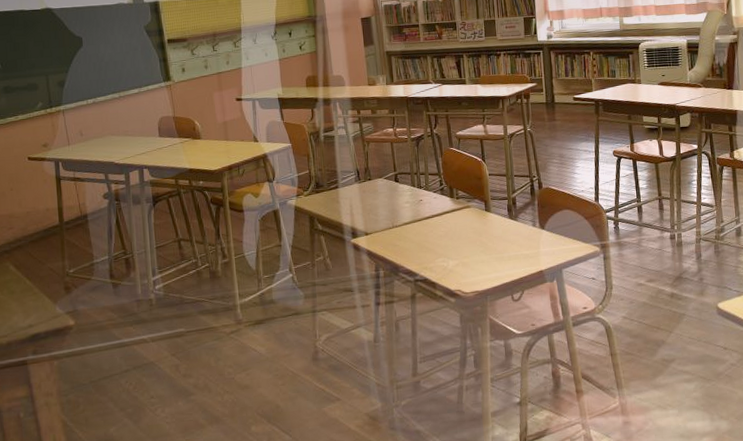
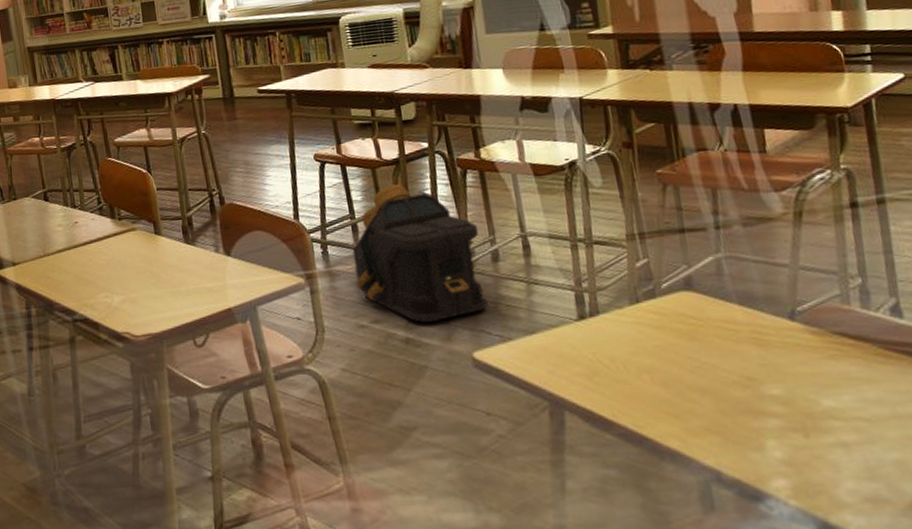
backpack: none [637,176,731,281] -> present [352,184,488,323]

